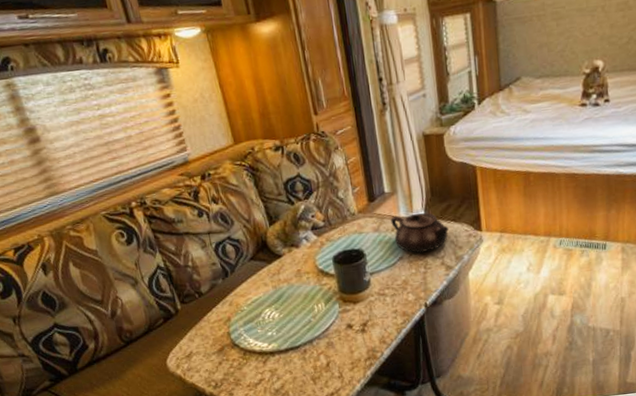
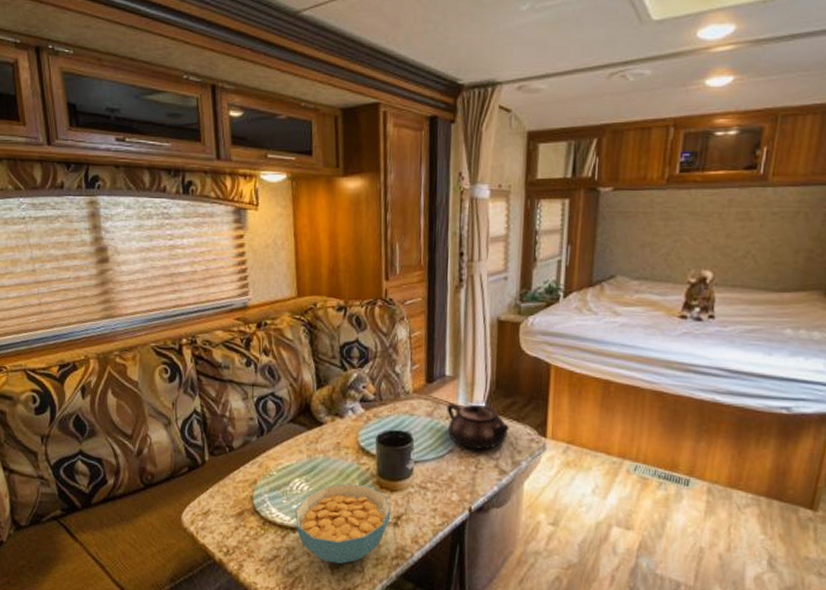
cereal bowl: none [271,302,358,375] -> present [295,483,391,564]

